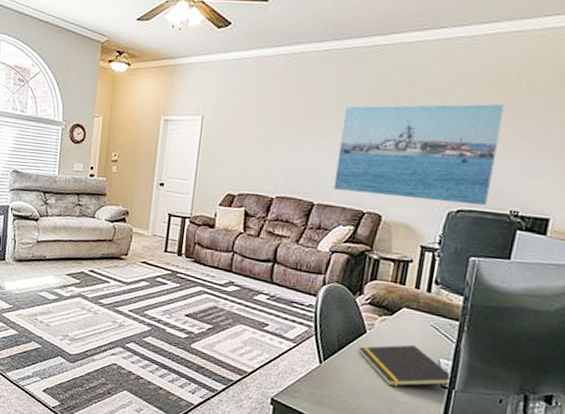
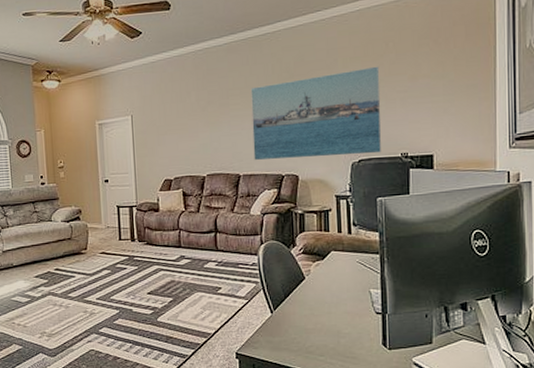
notepad: present [358,344,453,387] -> none [302,281,383,322]

